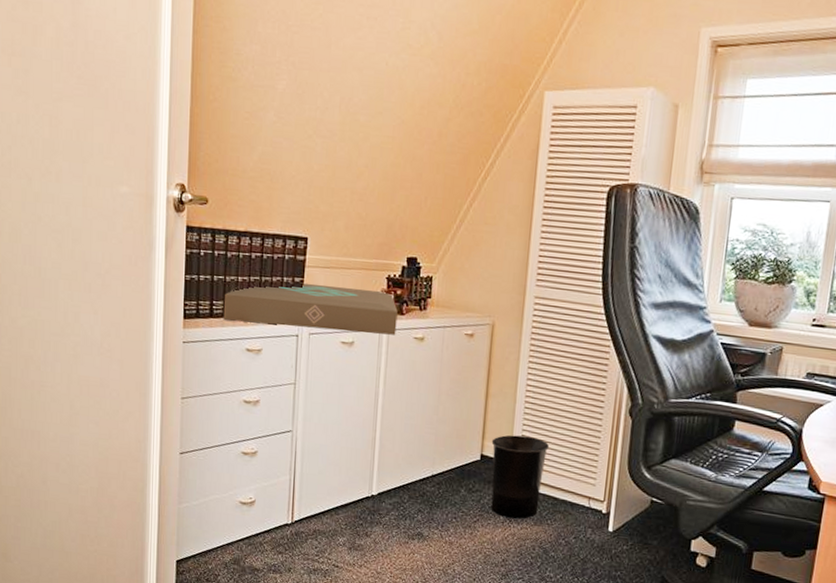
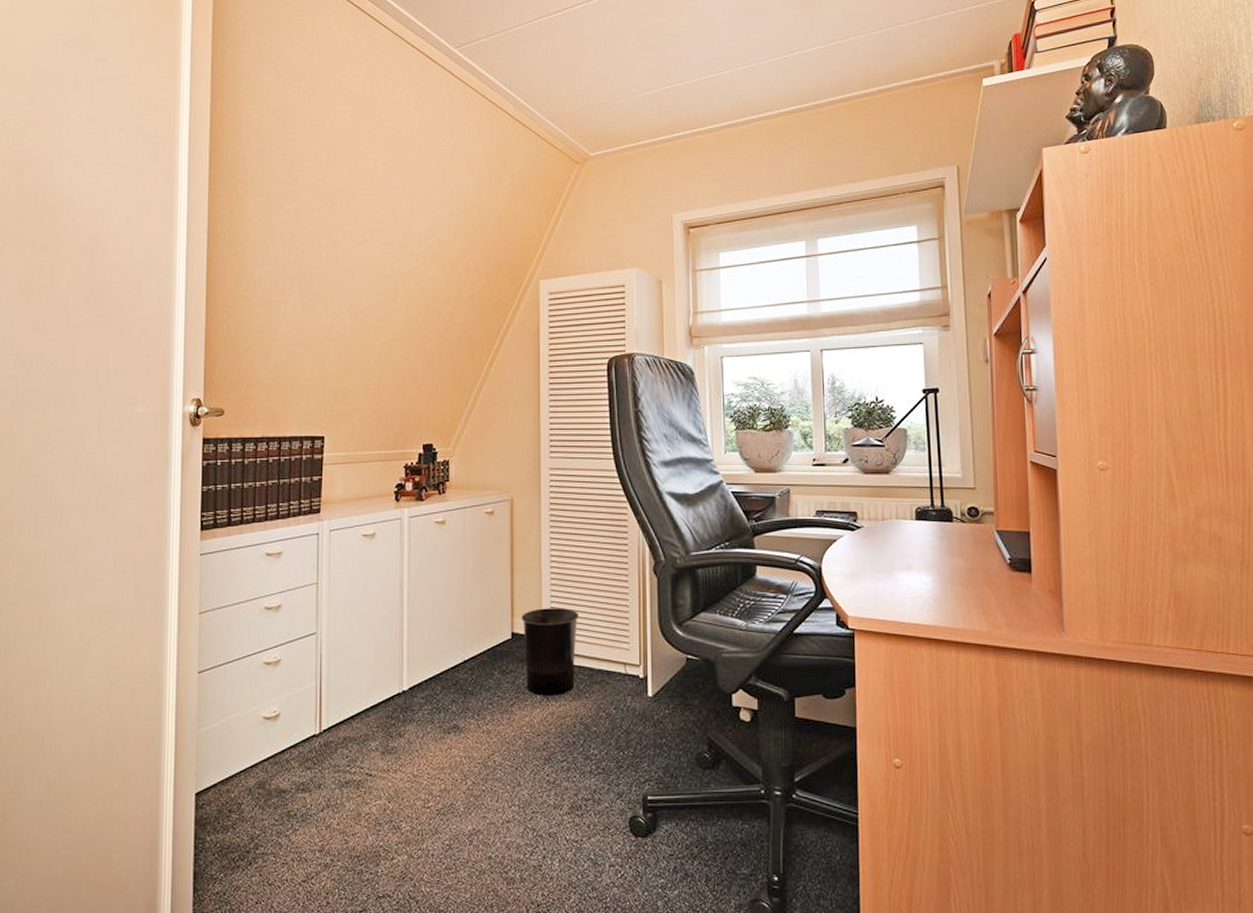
decorative box: present [223,282,398,335] -> none [241,480,417,527]

